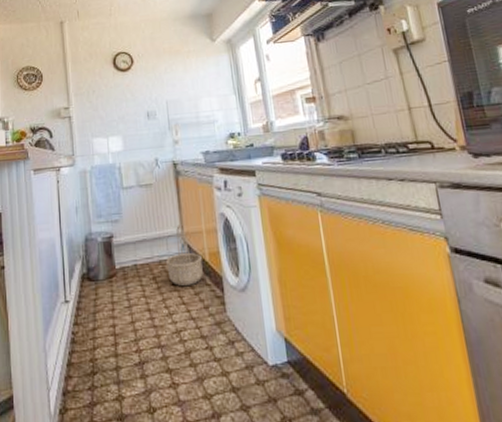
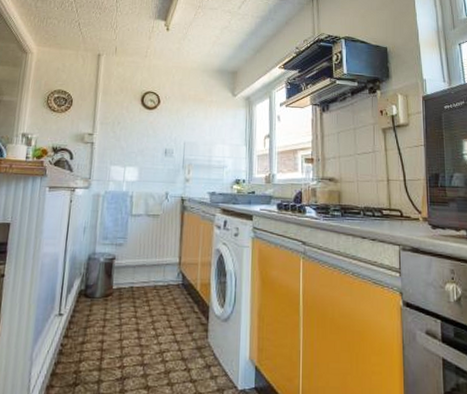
basket: present [166,224,203,287] -> none [160,255,194,312]

